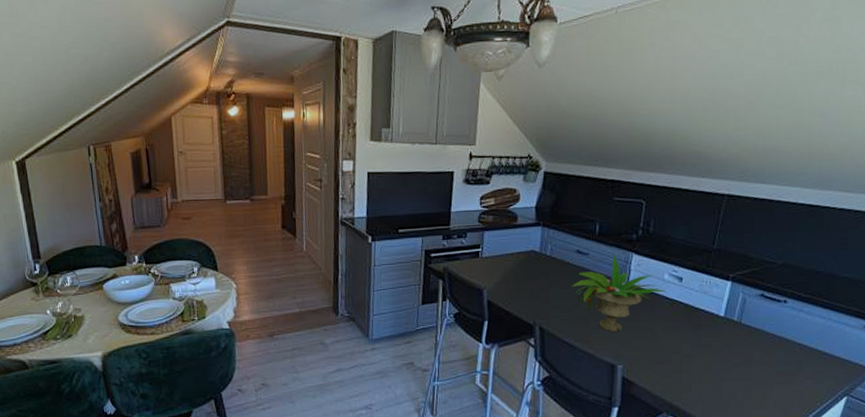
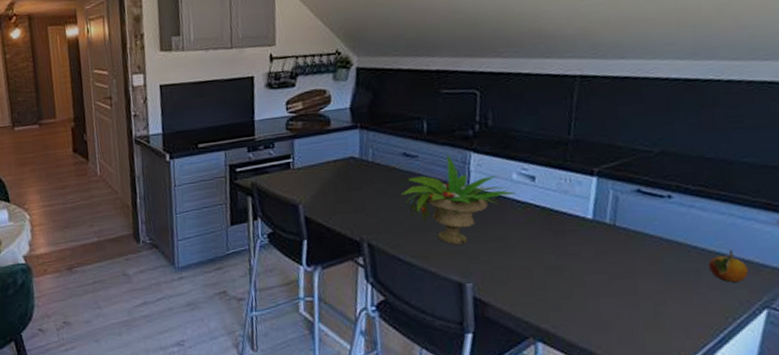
fruit: none [808,348,837,374] -> present [708,250,748,282]

